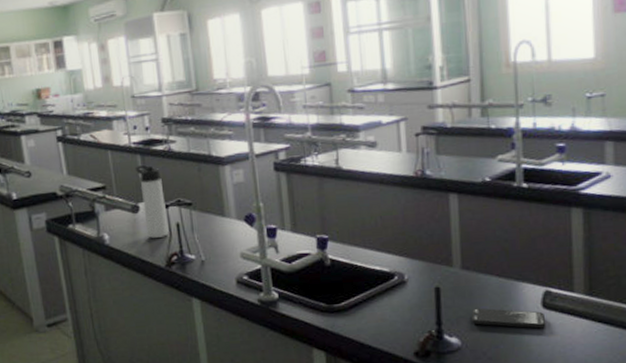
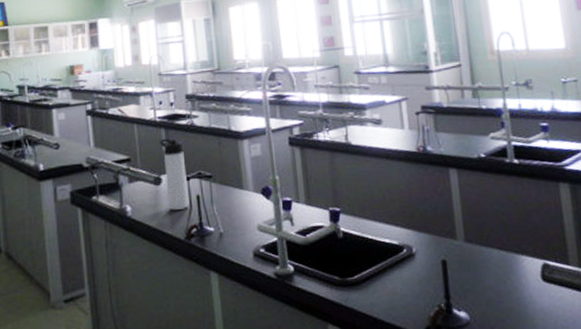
smartphone: present [471,308,546,329] -> none [477,281,548,302]

